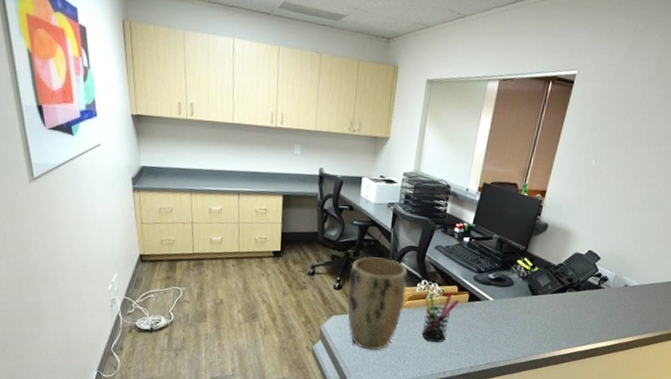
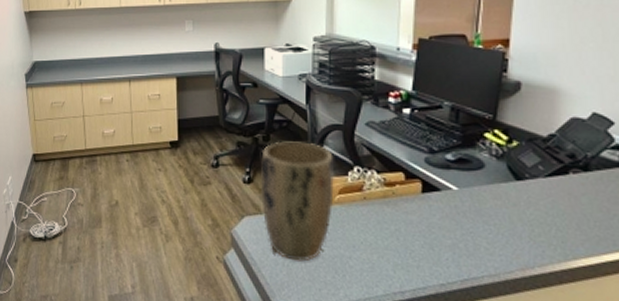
pen holder: present [422,291,460,343] -> none [360,180,410,251]

